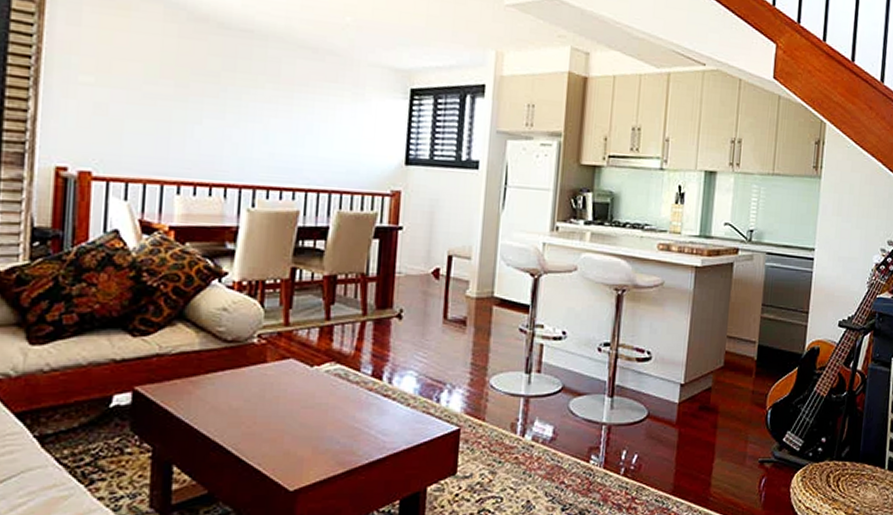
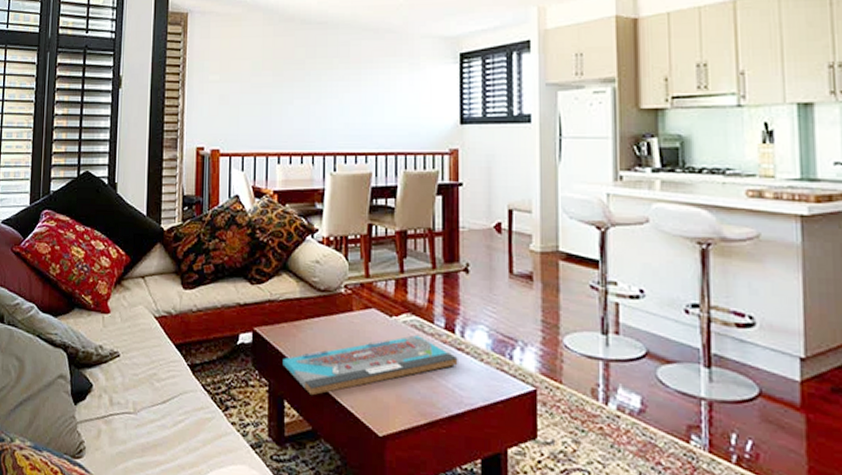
board game: none [172,385,384,457] -> present [283,335,458,396]

